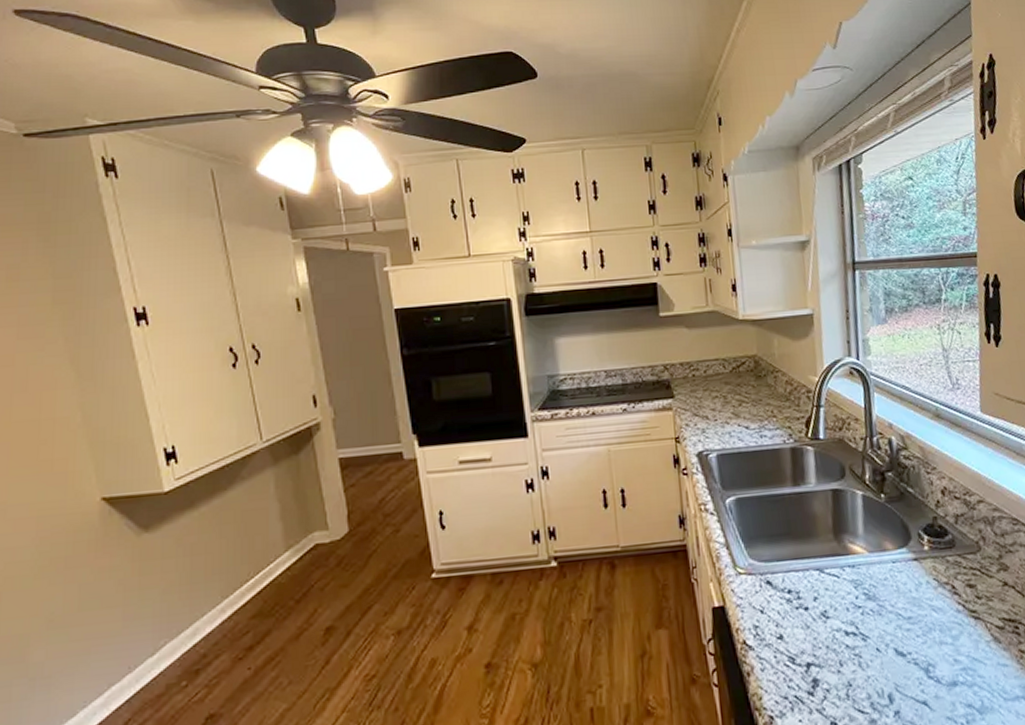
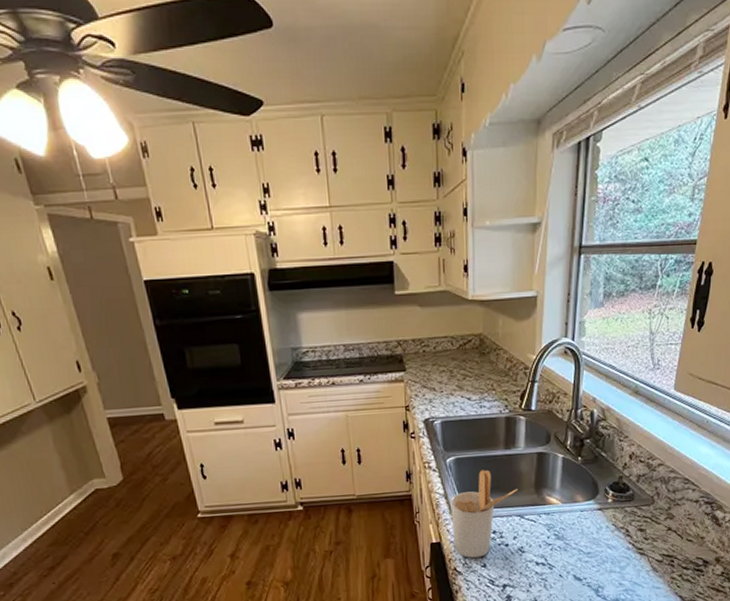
utensil holder: none [733,511,814,627] -> present [450,469,518,558]

